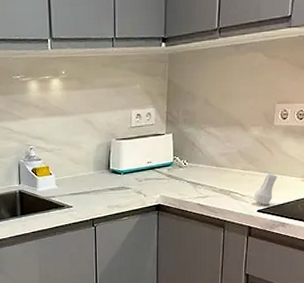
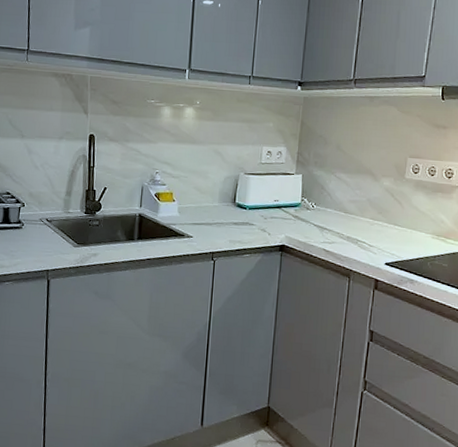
vase: present [253,172,277,206] -> none [381,225,407,259]

